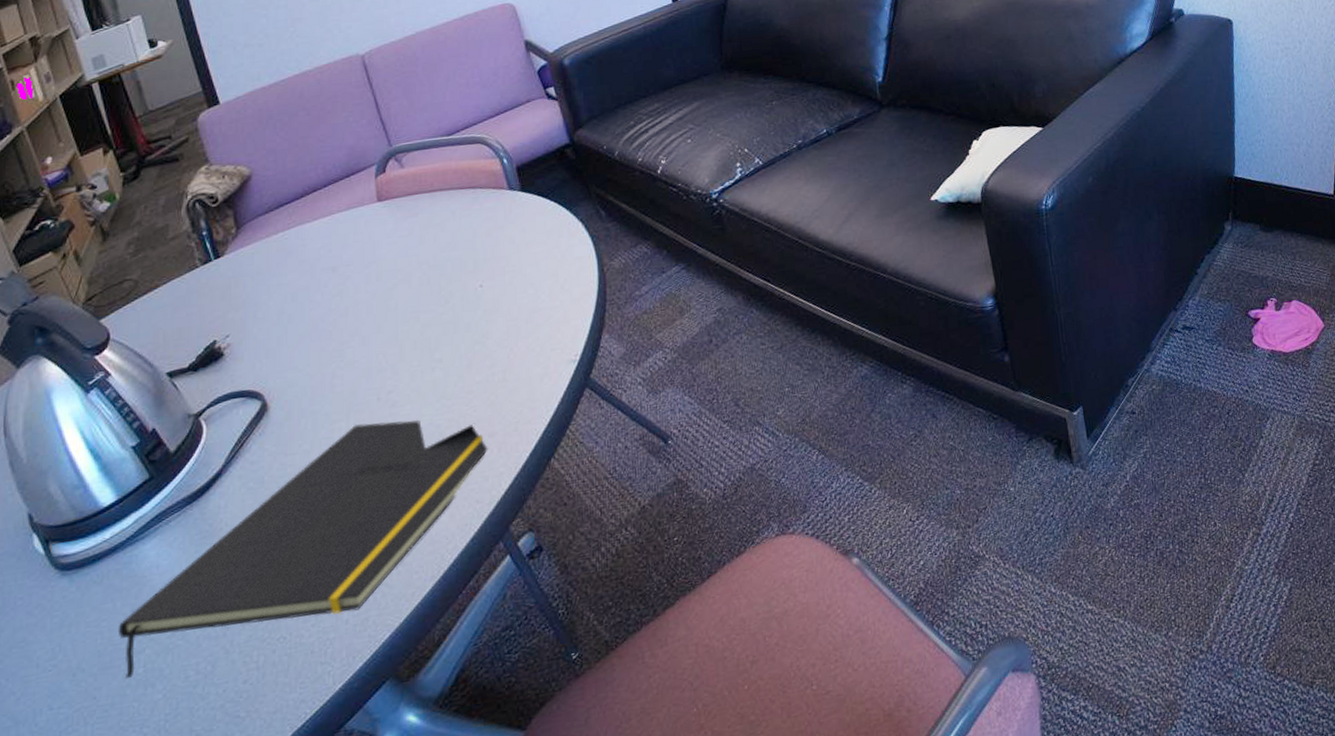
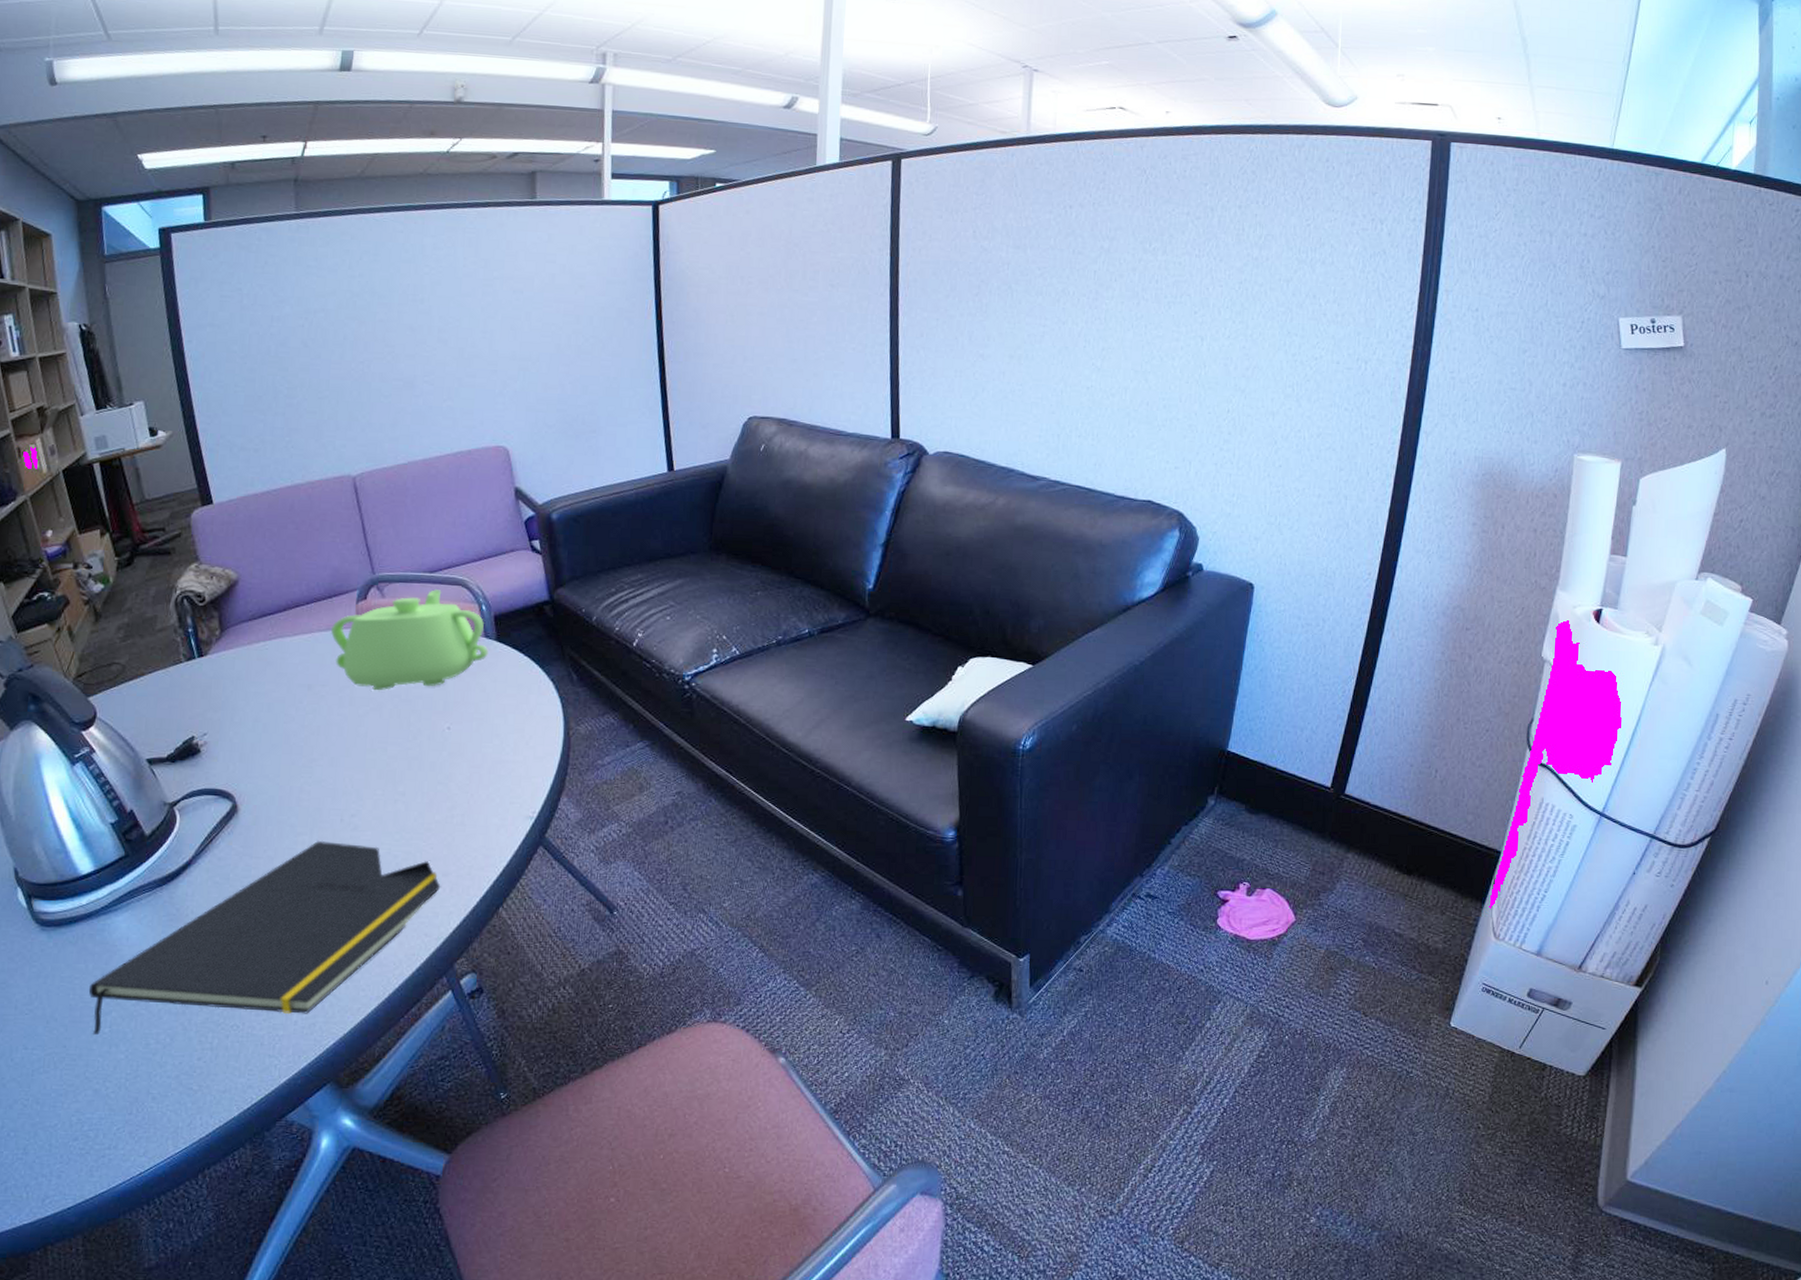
teapot: none [351,150,514,262] -> present [330,588,489,691]

